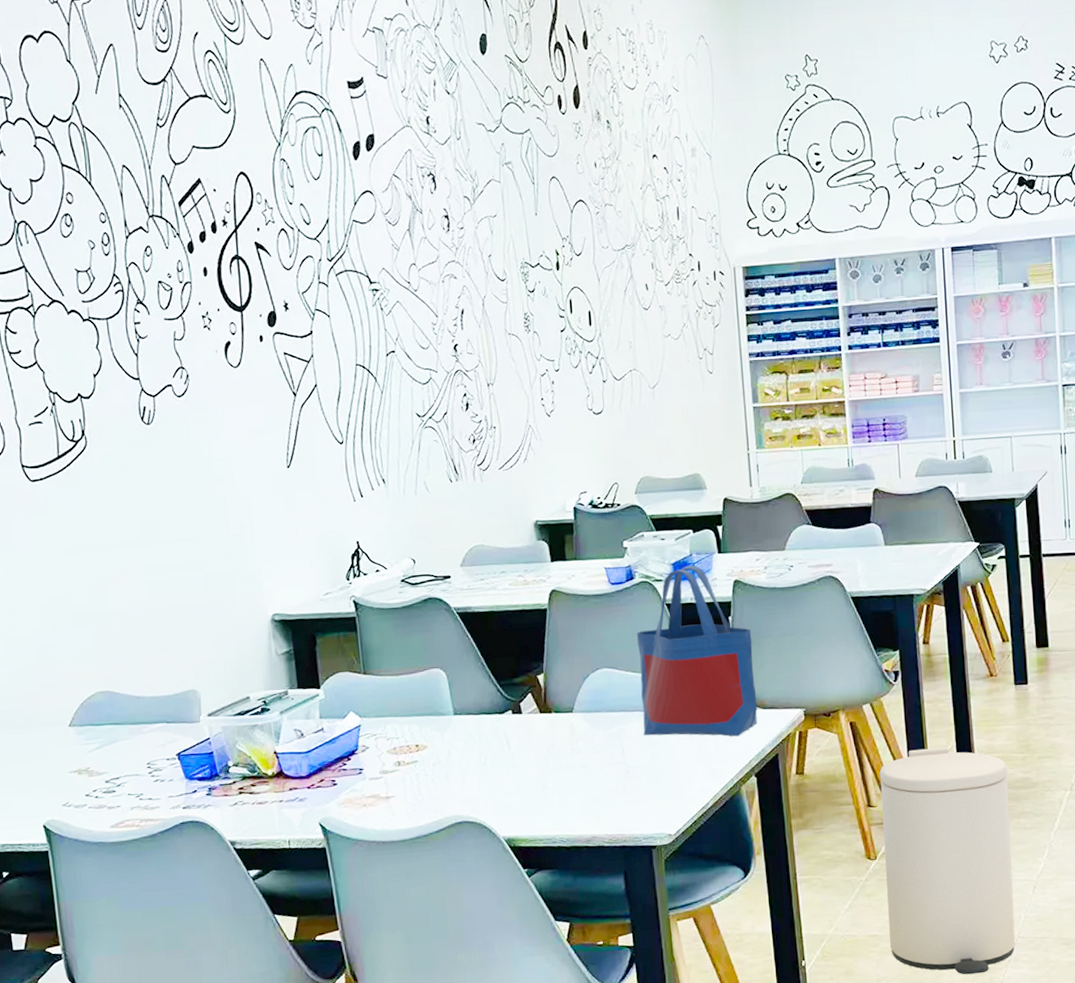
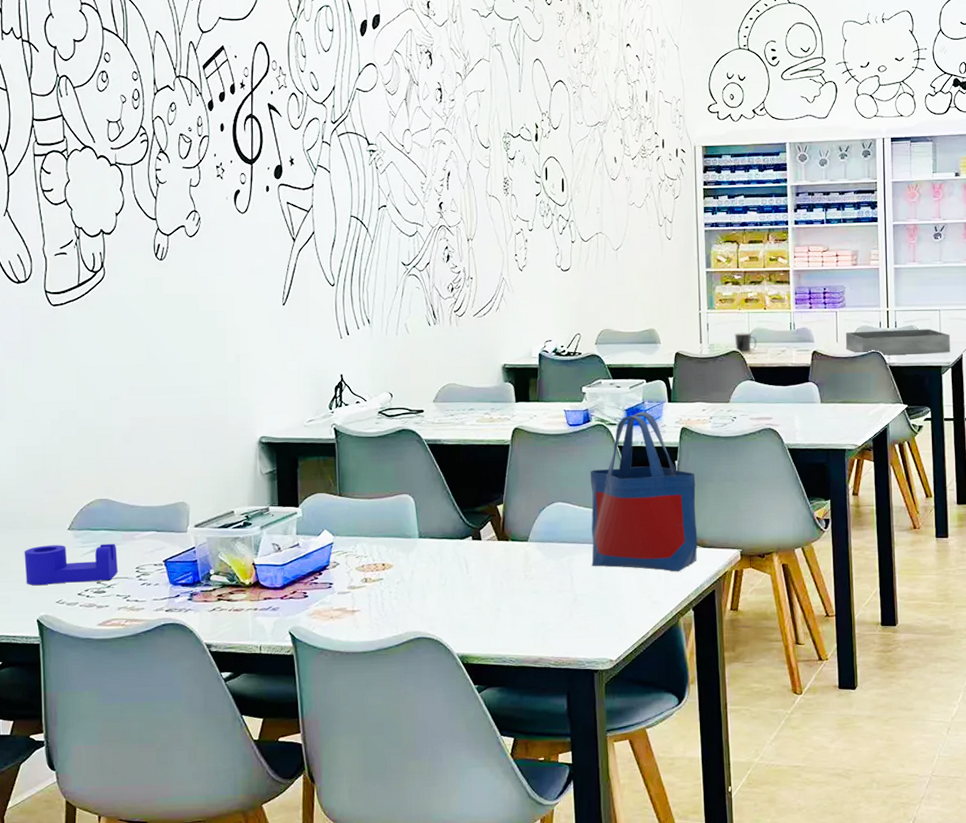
tape dispenser: none [22,738,128,788] -> present [24,543,118,585]
mug: none [787,472,812,496] -> present [734,332,757,354]
pedal bin: present [879,747,1015,975] -> none [808,592,929,809]
storage tray: none [908,458,1024,490] -> present [845,329,950,355]

